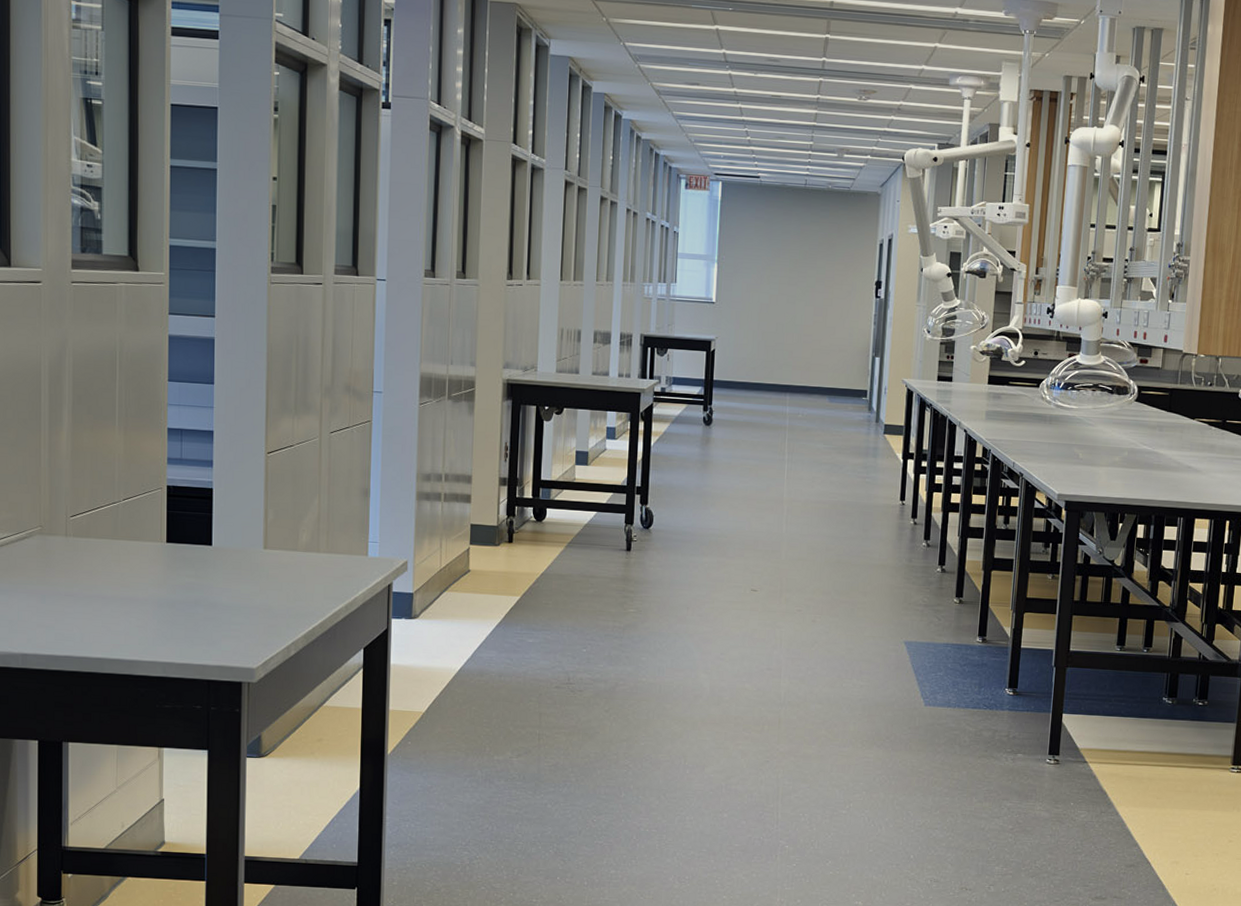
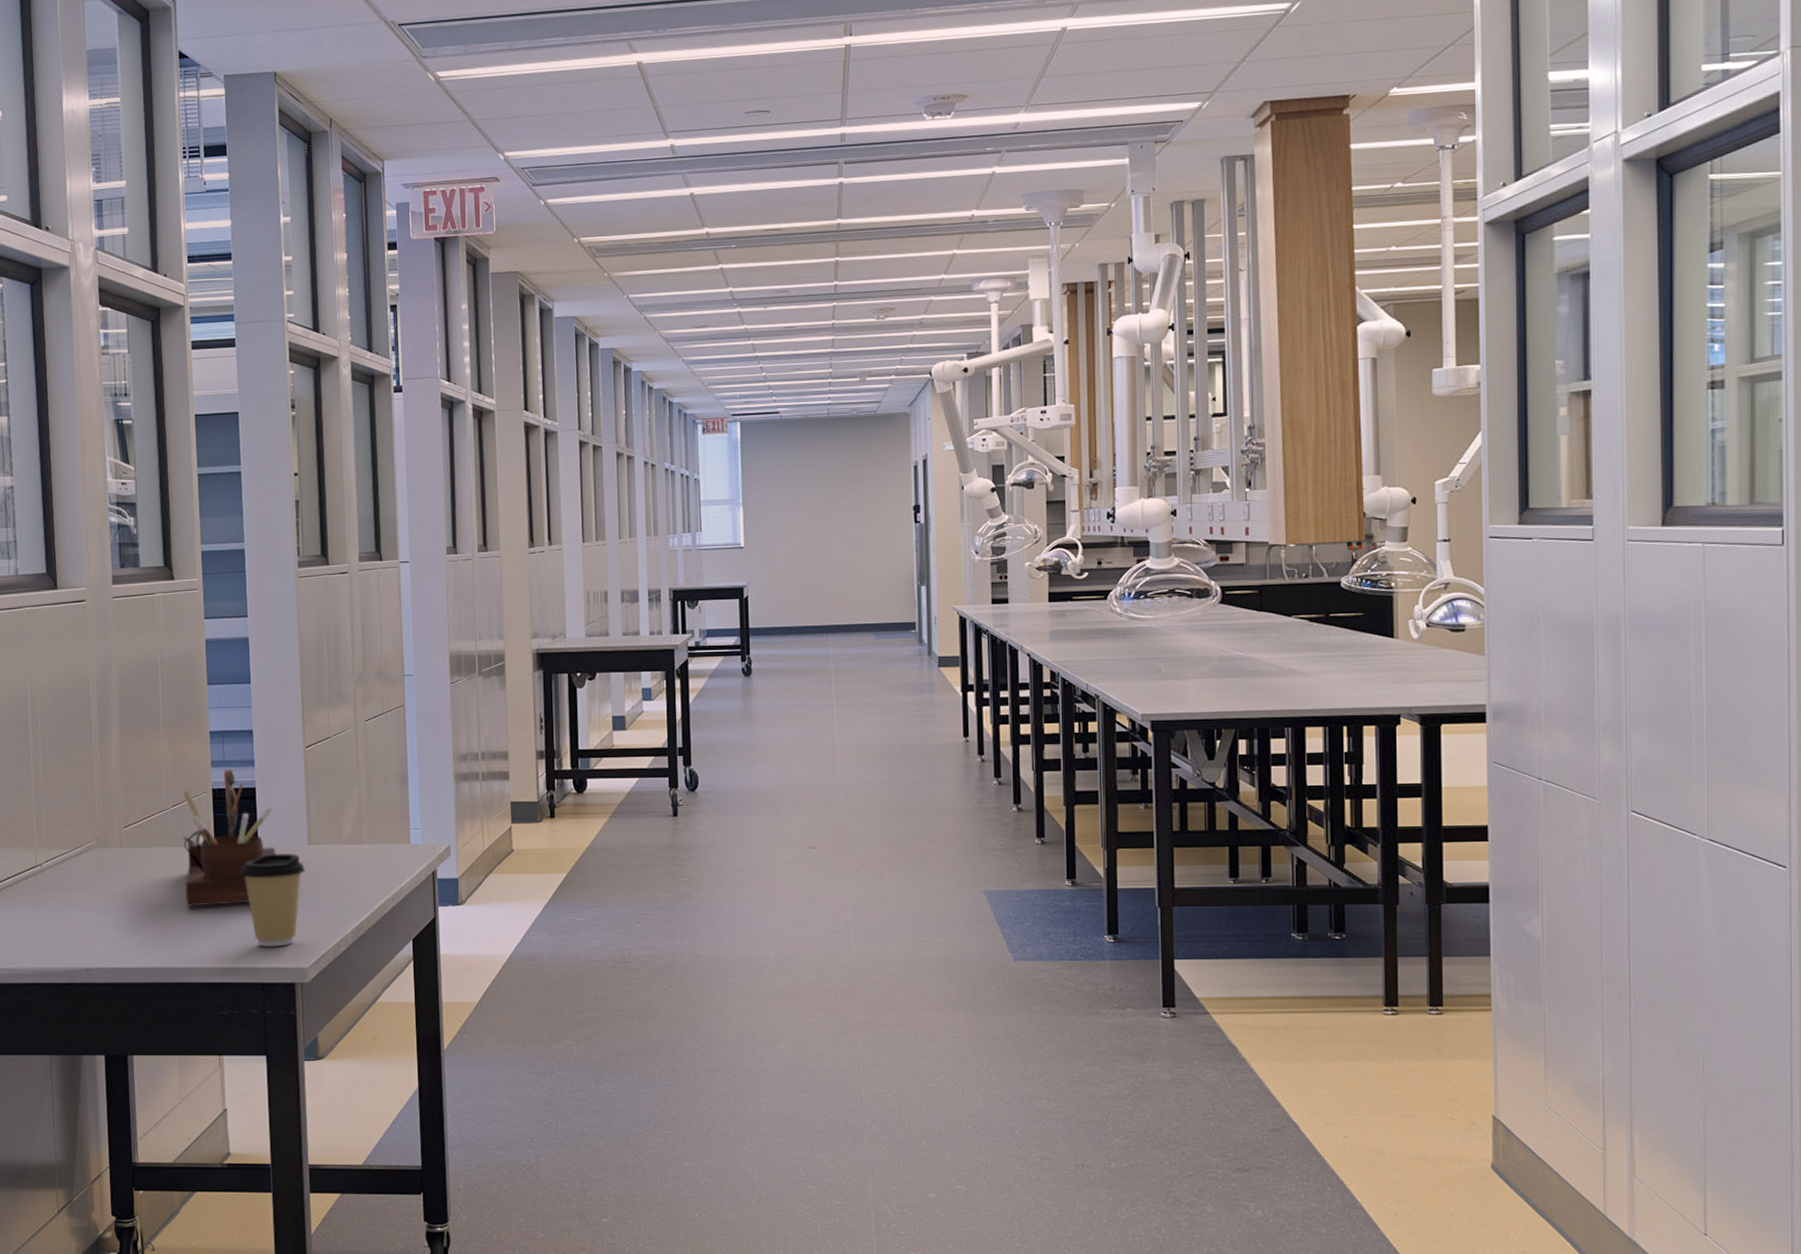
desk organizer: none [132,468,230,602] -> present [182,770,276,907]
coffee cup: none [191,555,260,646] -> present [240,854,306,947]

